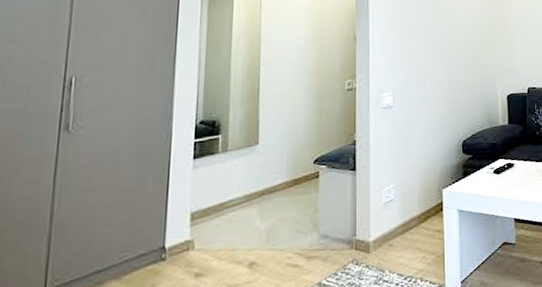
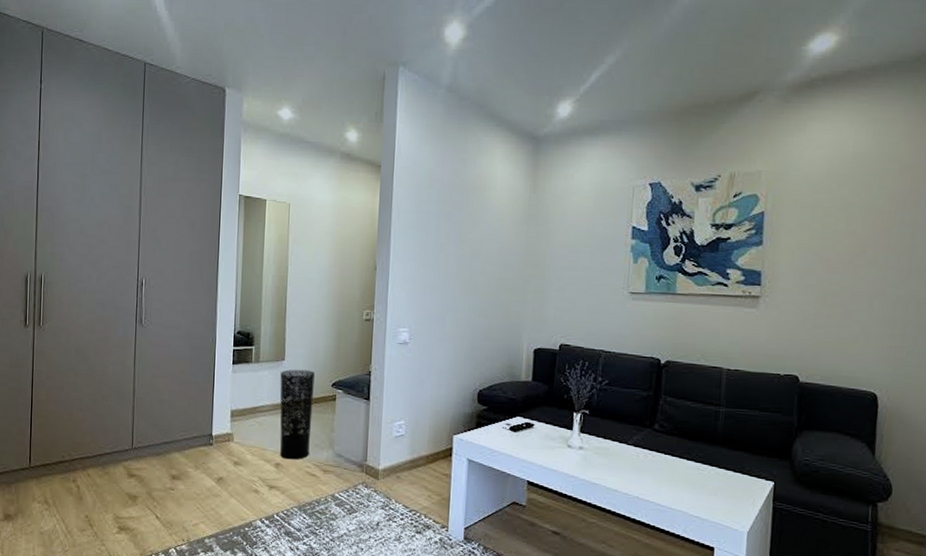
umbrella stand: none [253,150,294,255] -> present [280,369,315,460]

